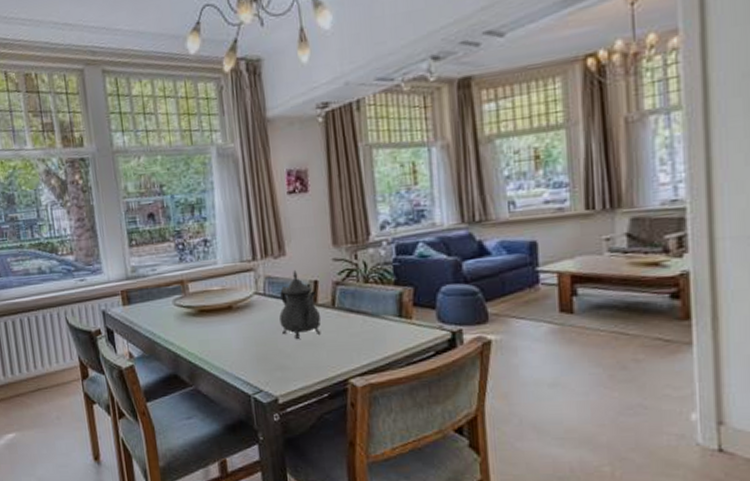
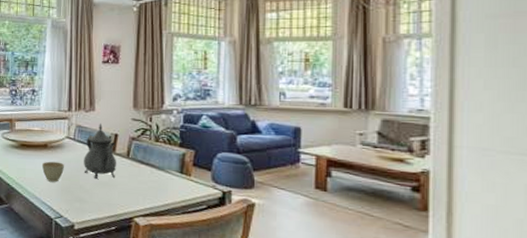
cup: none [228,325,257,351] -> present [41,161,64,182]

